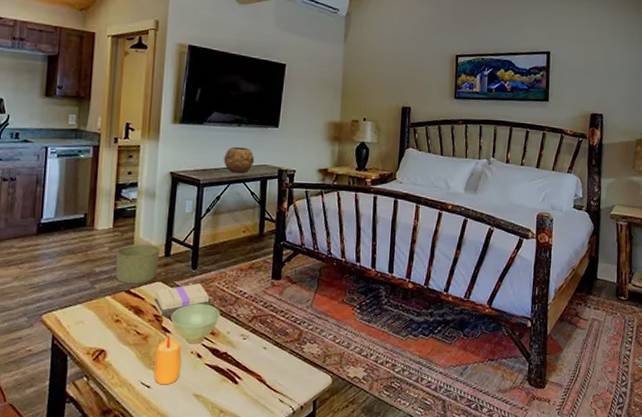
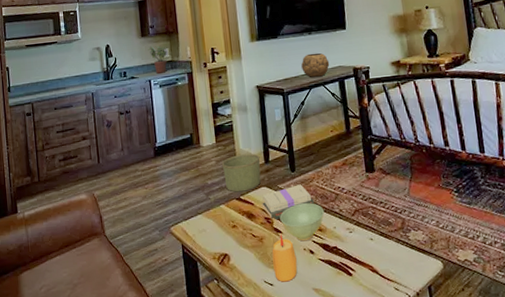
potted plant: none [50,108,73,142] -> present [147,45,168,74]

